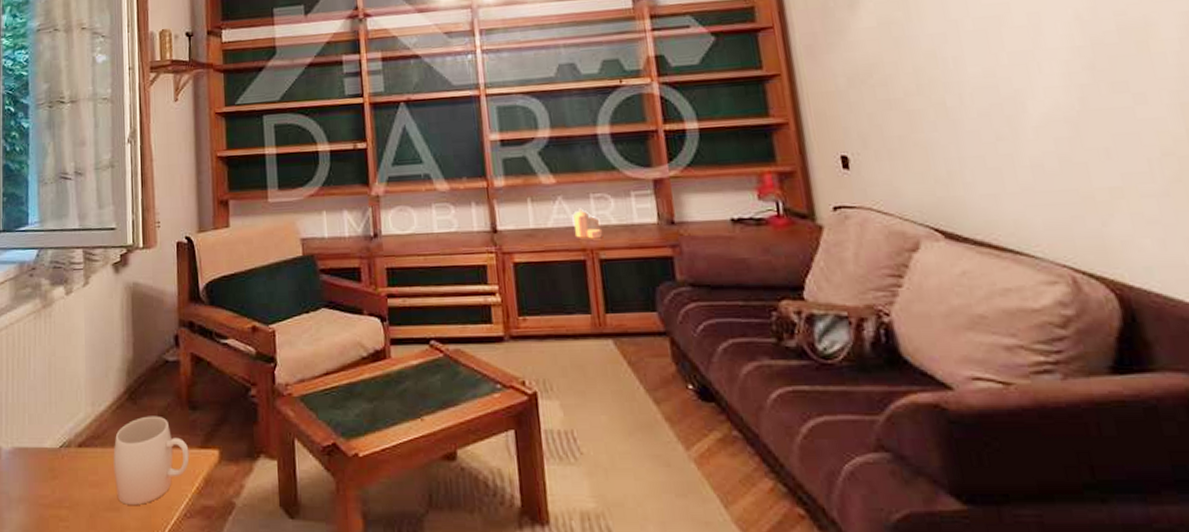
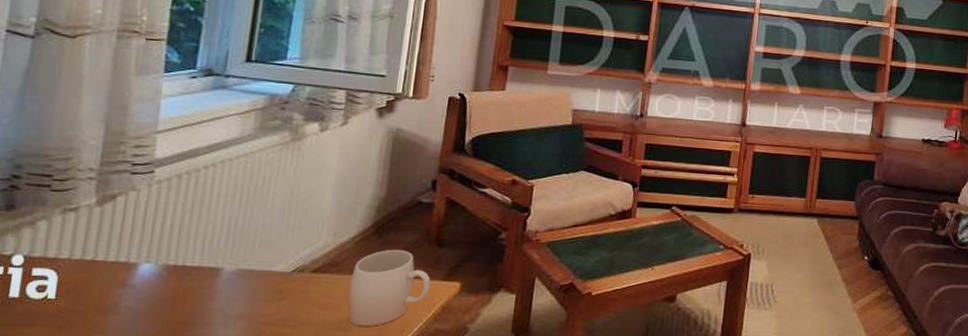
candle: present [573,209,603,239] -> none [807,117,828,142]

